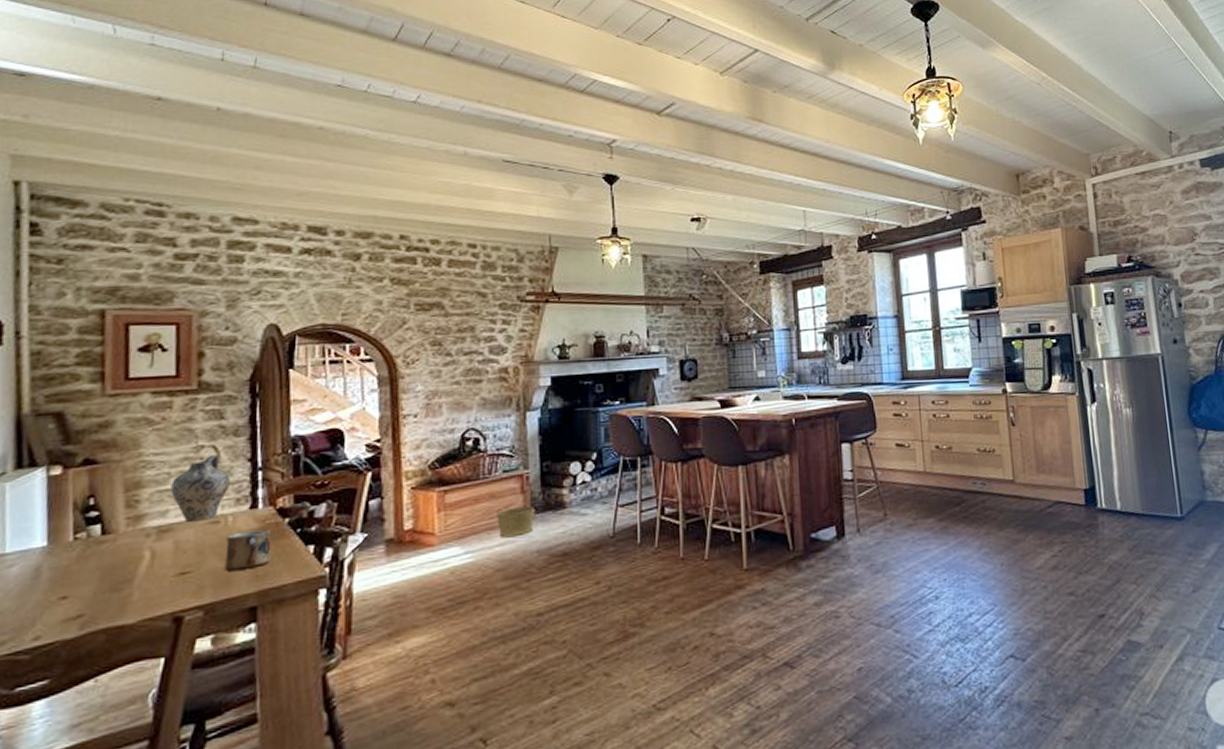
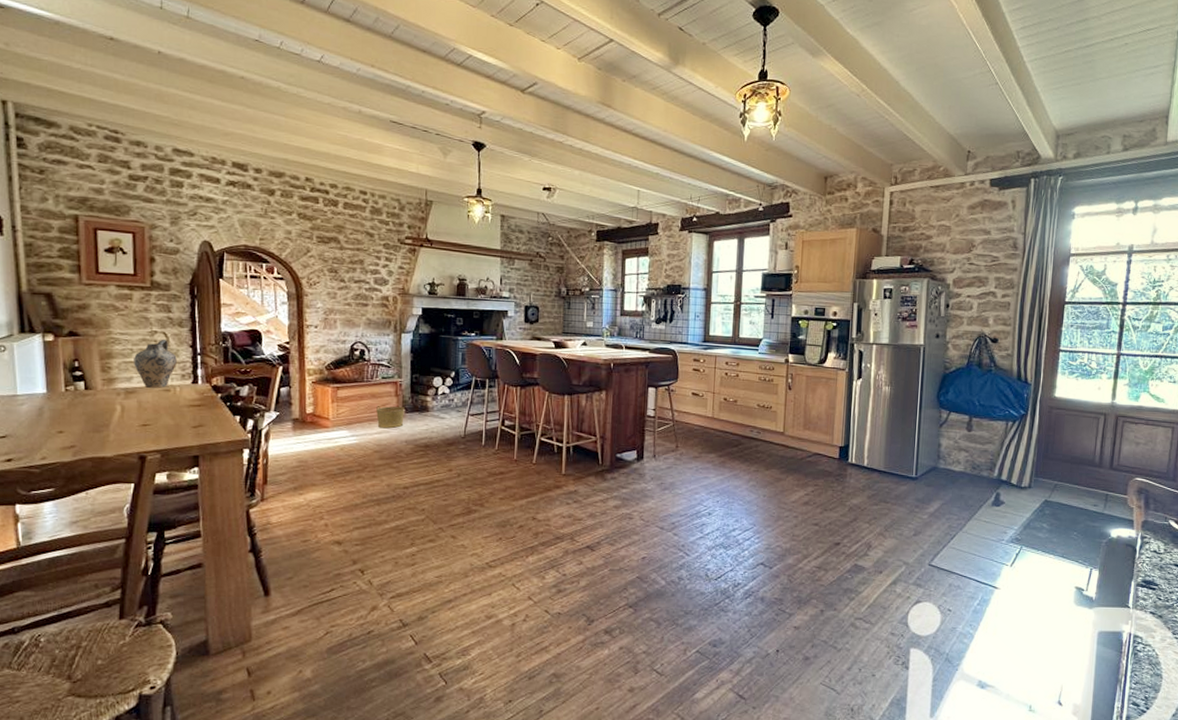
mug: present [224,529,271,571] -> none [175,400,208,428]

